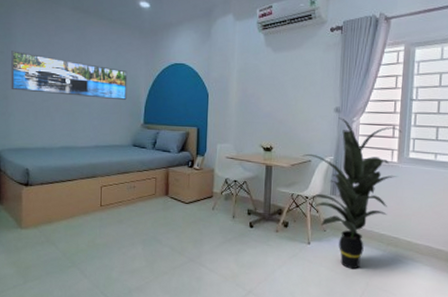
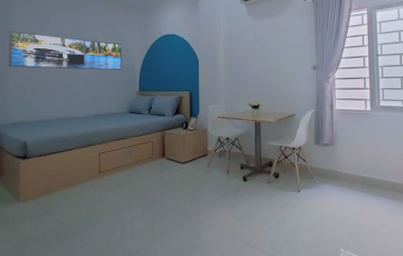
indoor plant: present [302,117,402,269] -> none [287,74,372,212]

